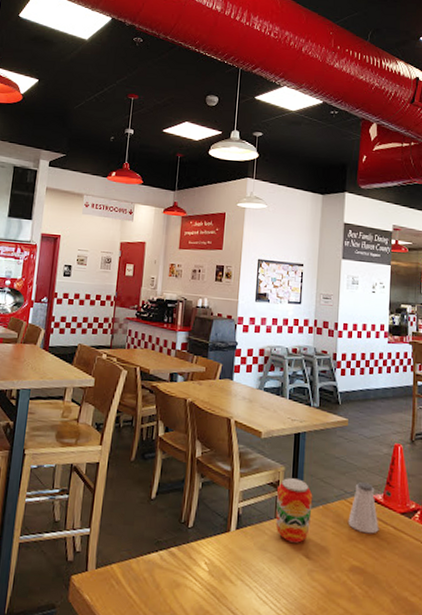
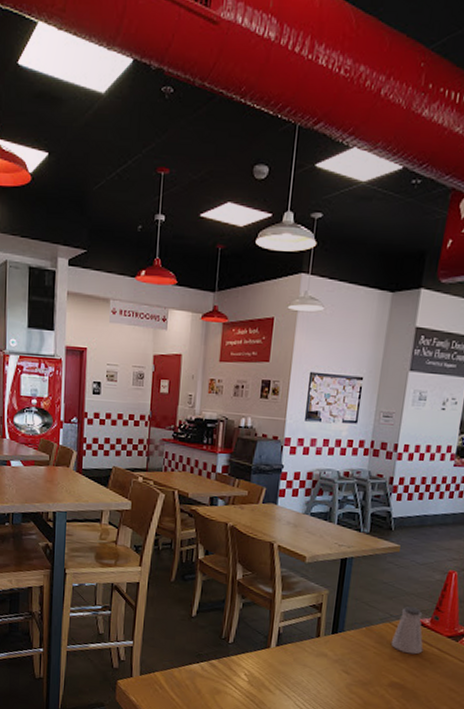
beverage can: present [275,477,313,543] -> none [316,600,357,660]

